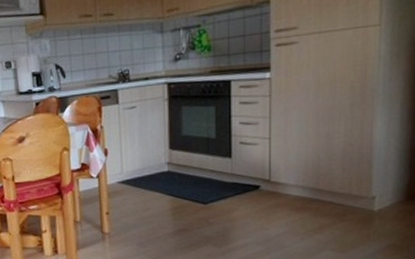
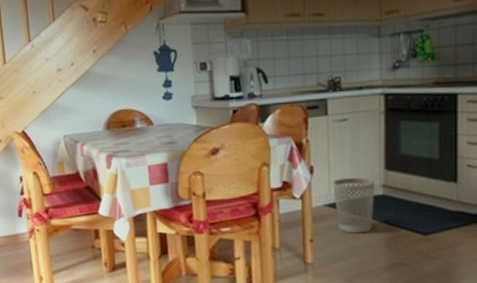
wastebasket: none [124,157,161,206] -> present [332,178,375,234]

